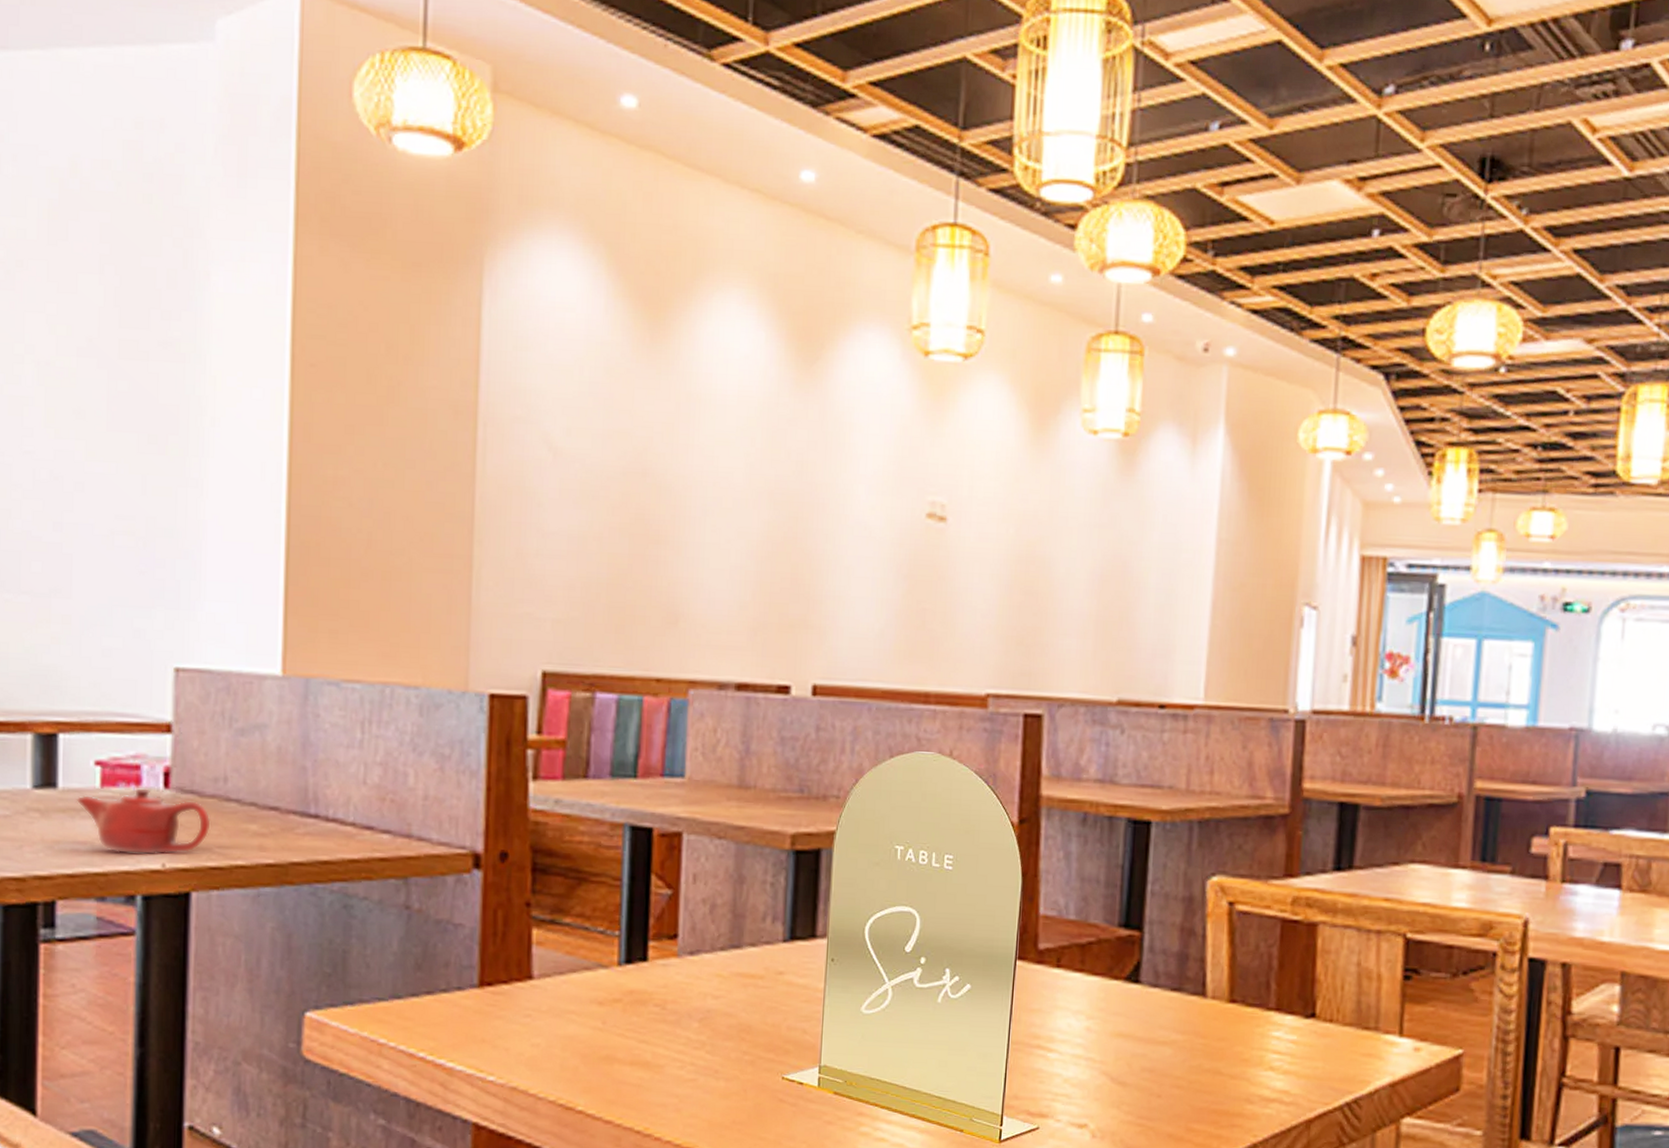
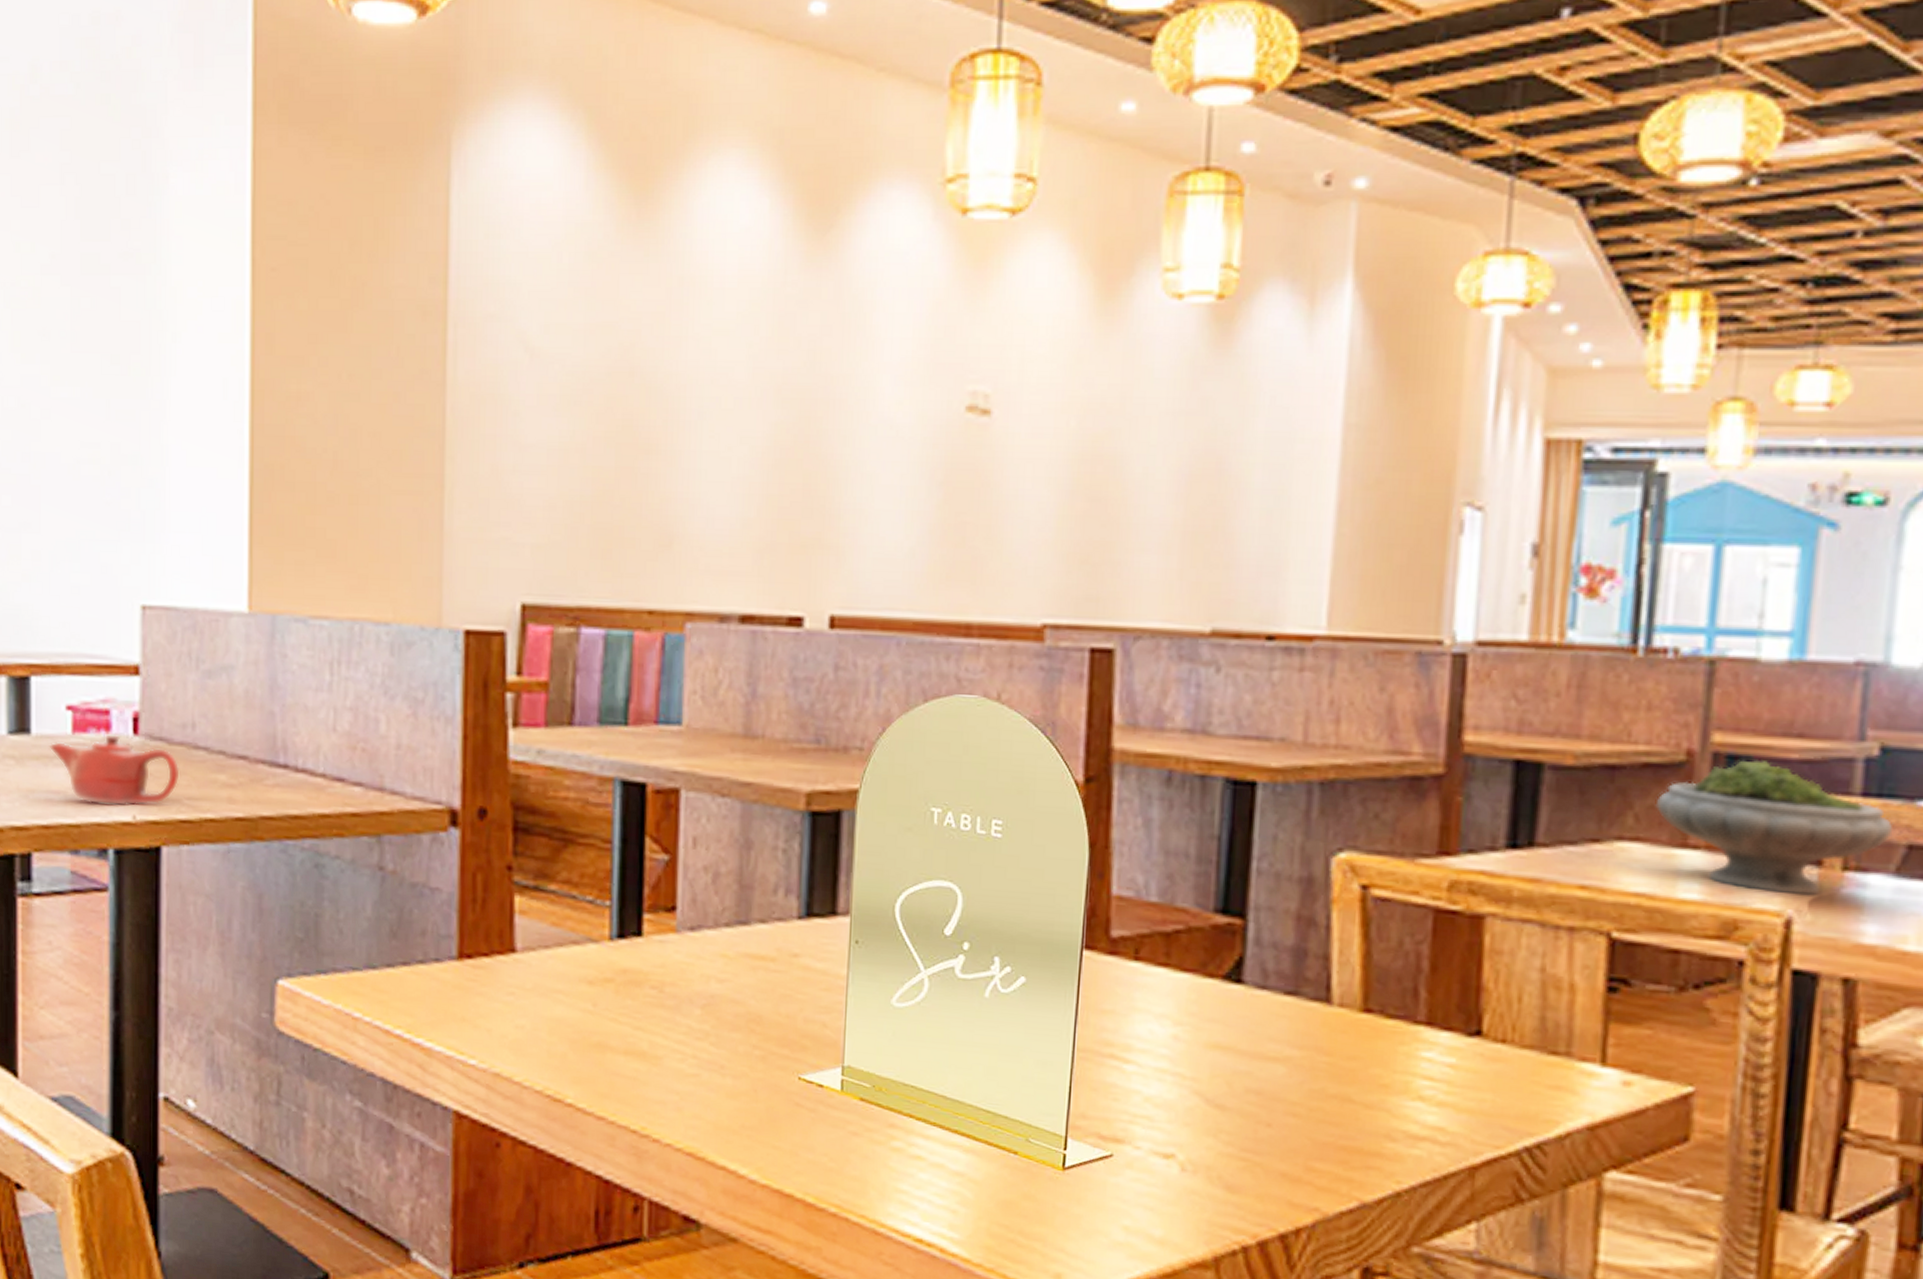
planter: none [1436,801,1594,901] -> present [1655,760,1893,895]

